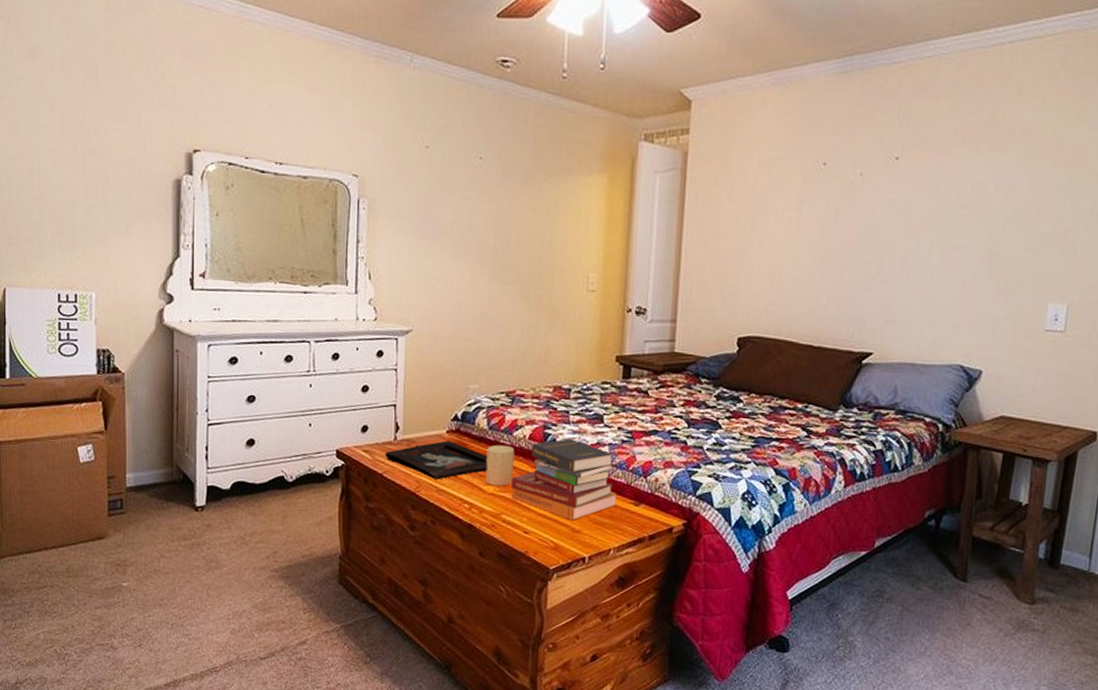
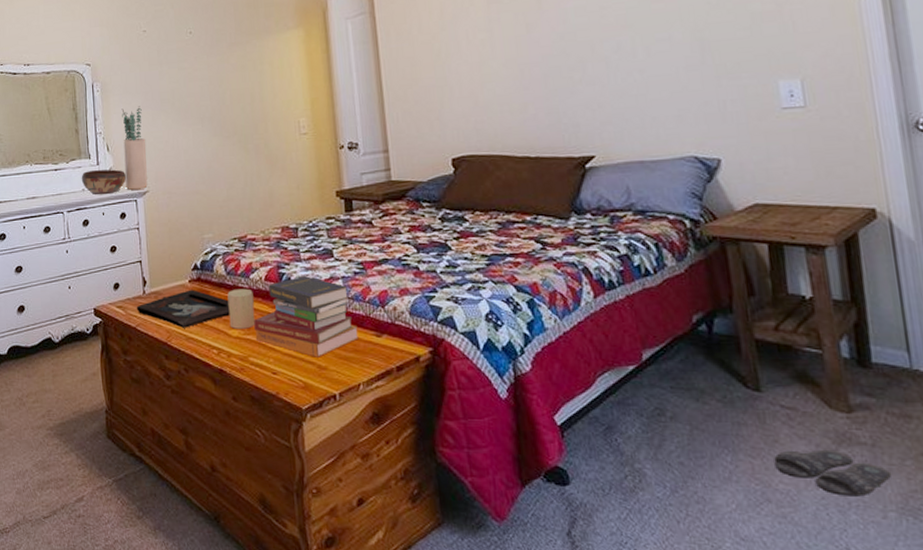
decorative bowl: none [335,299,389,329] -> present [81,169,127,195]
vase: none [387,233,415,328] -> present [121,106,148,191]
slippers: none [963,632,1050,673] -> present [774,449,891,497]

